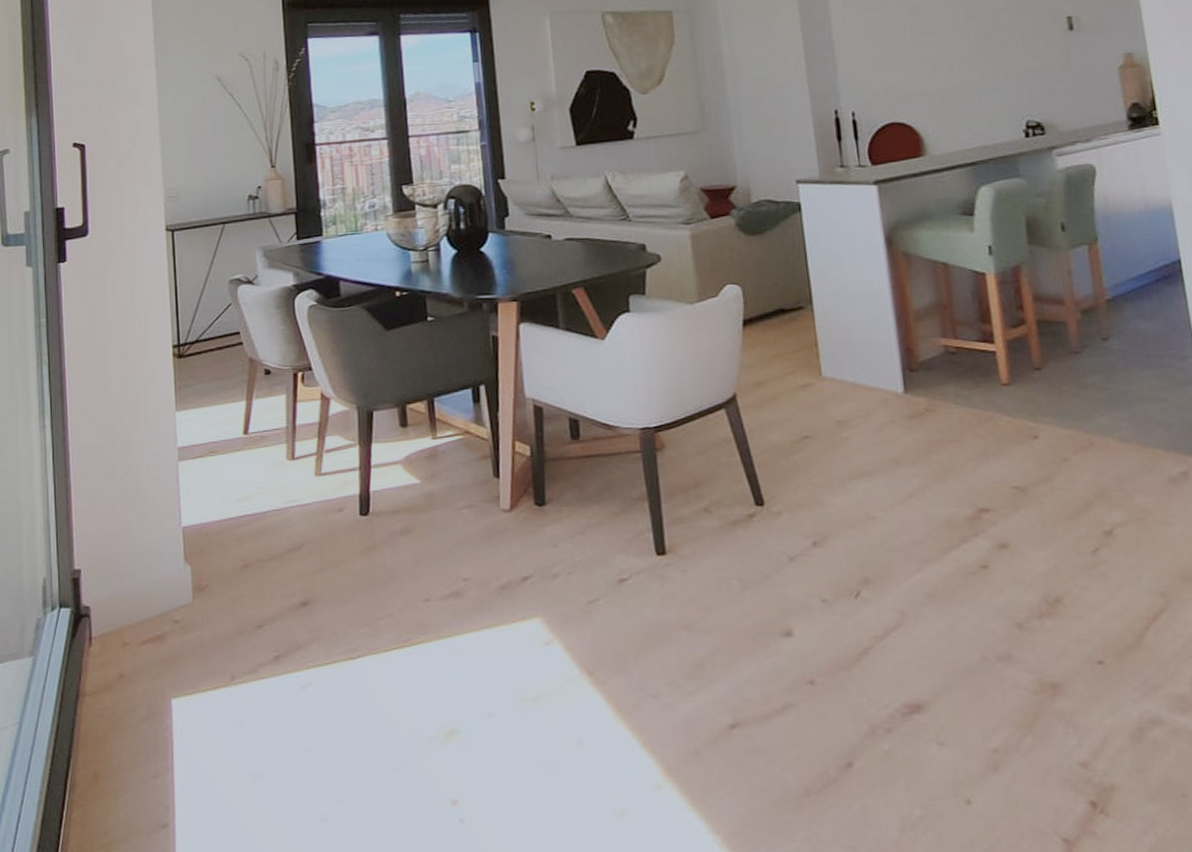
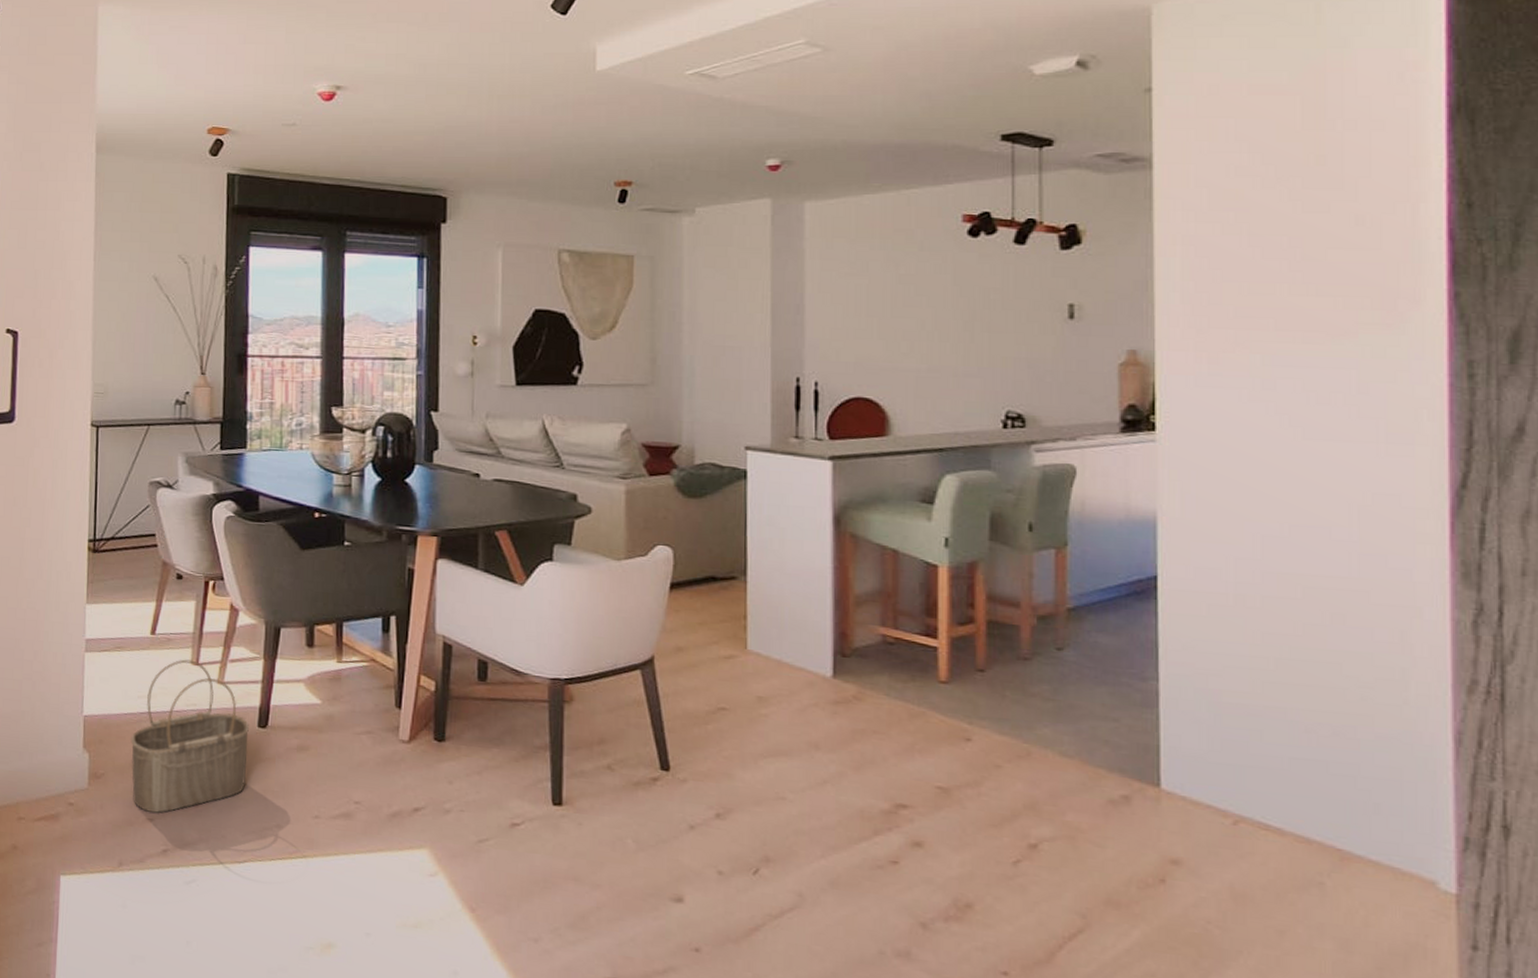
wicker basket: none [232,455,353,618] -> present [130,659,249,813]

